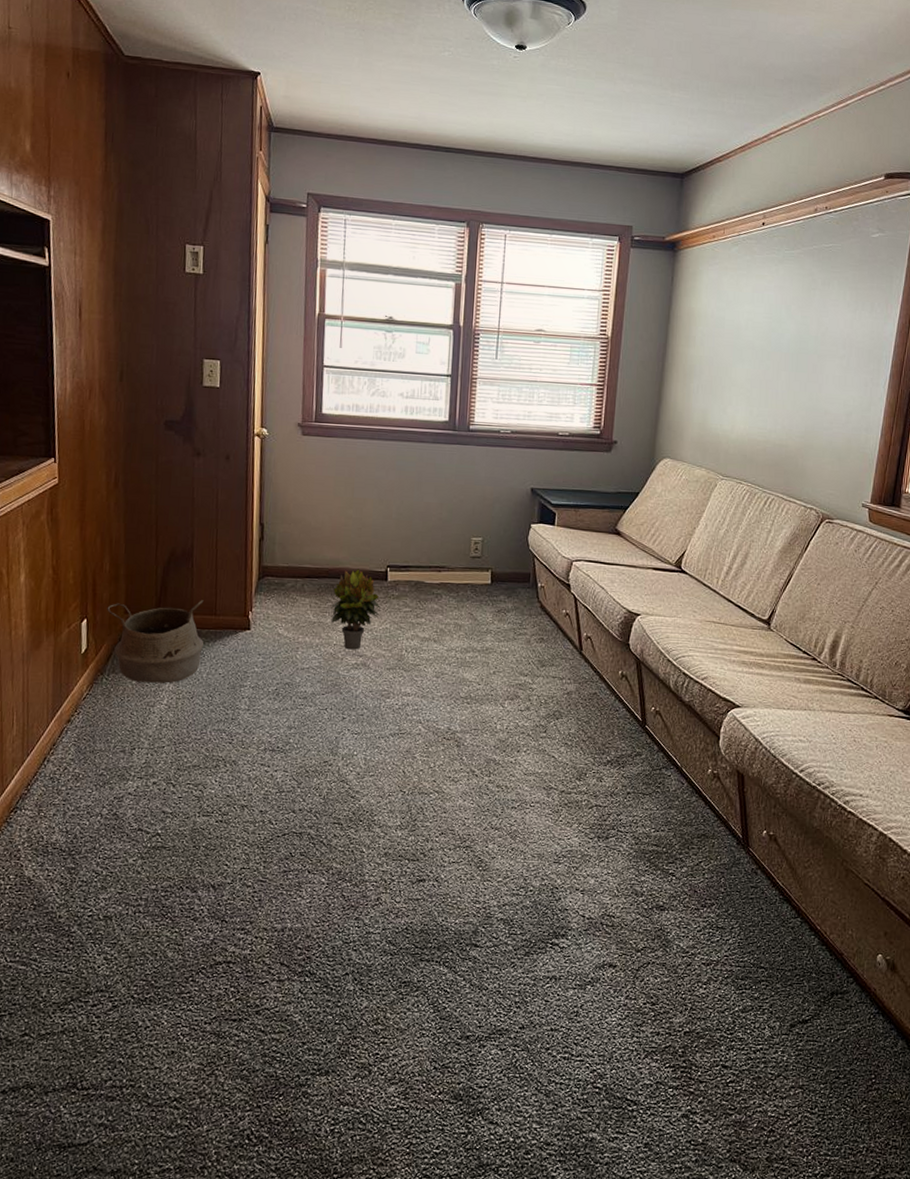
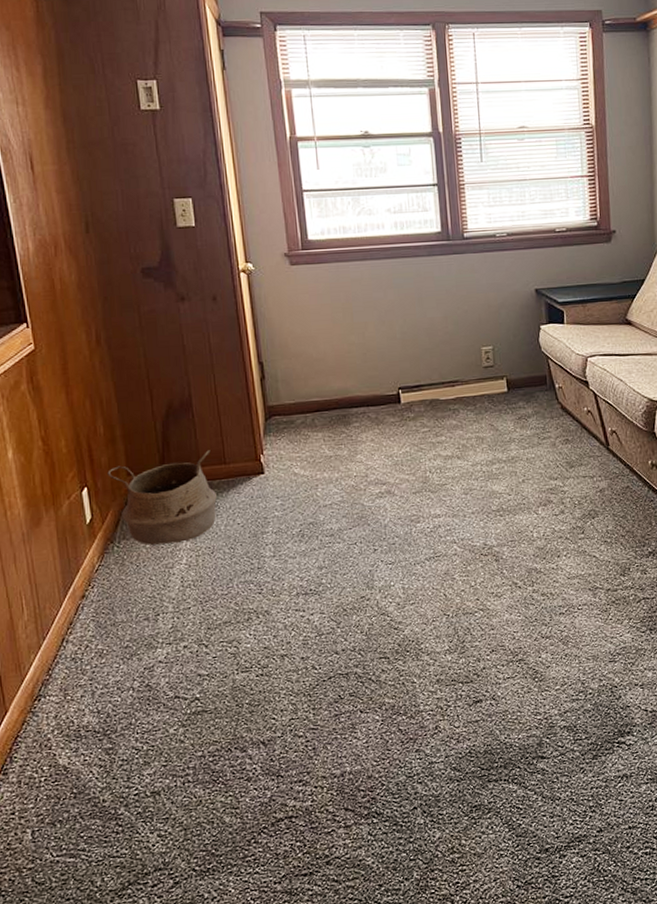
potted plant: present [330,569,381,650] -> none [345,395,399,479]

